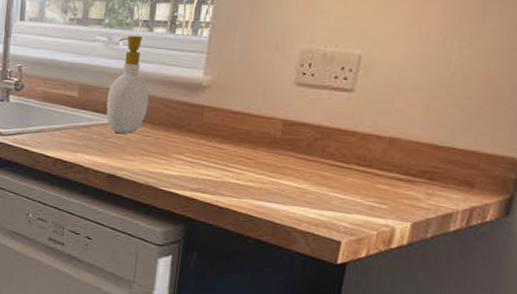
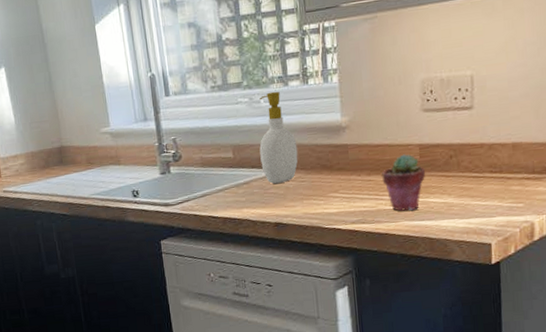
potted succulent: none [234,127,285,189] -> present [382,154,426,211]

